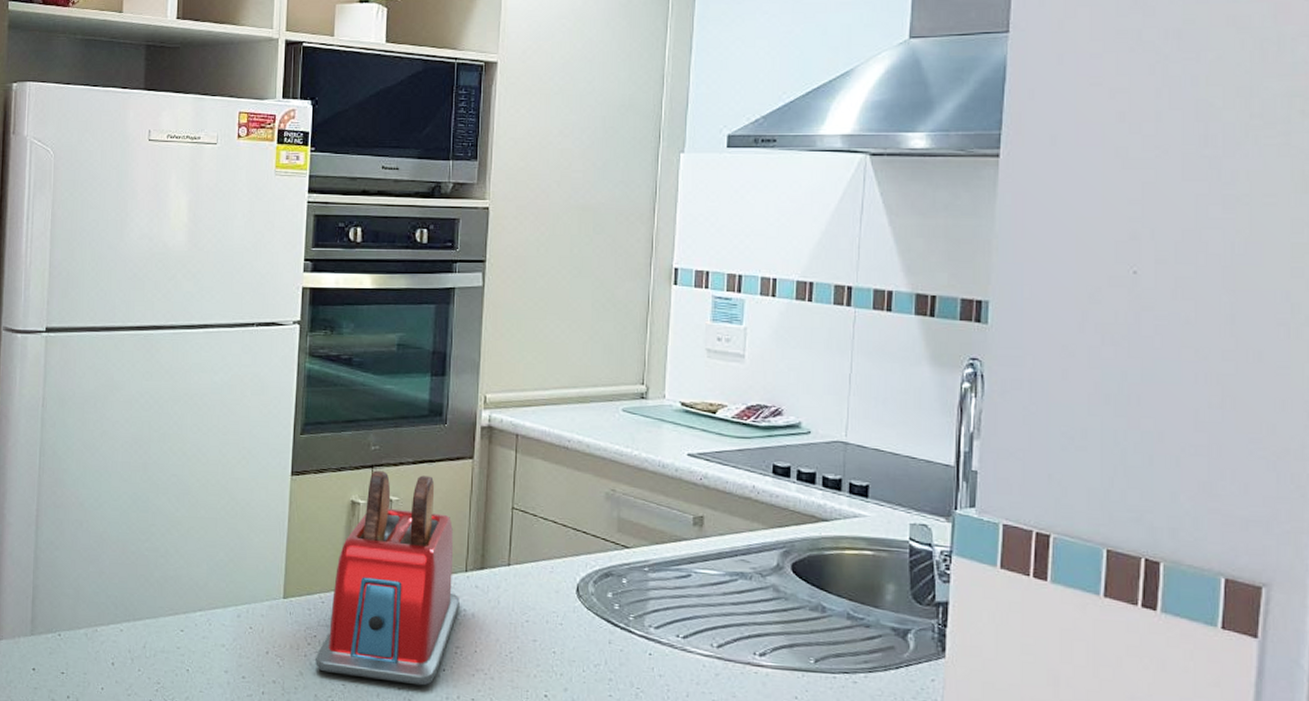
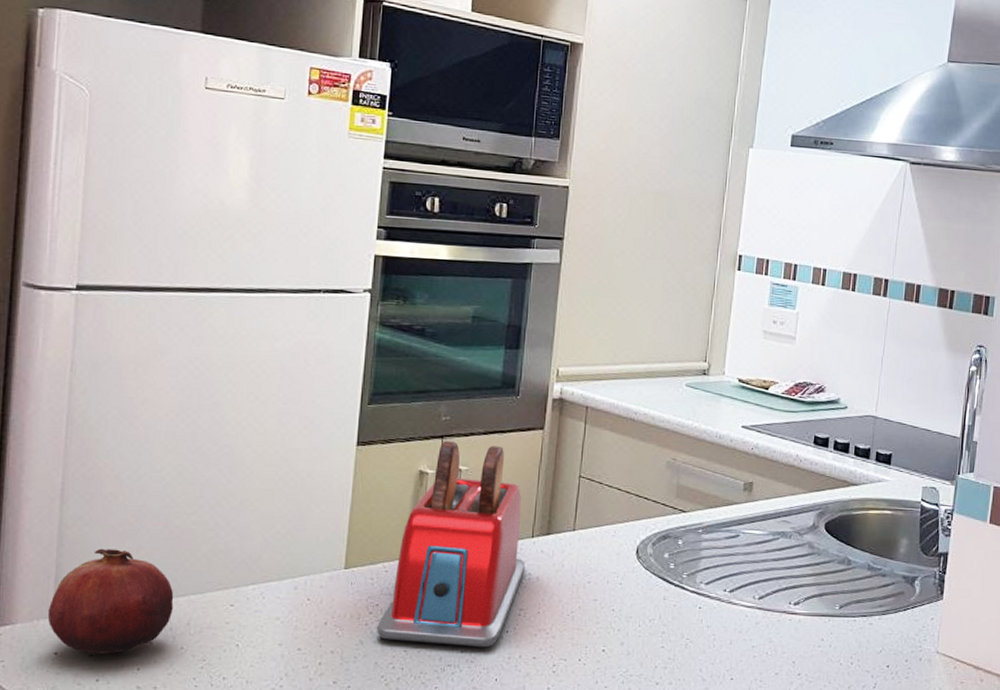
fruit: none [26,572,132,673] -> present [47,548,174,654]

